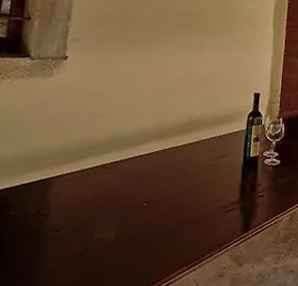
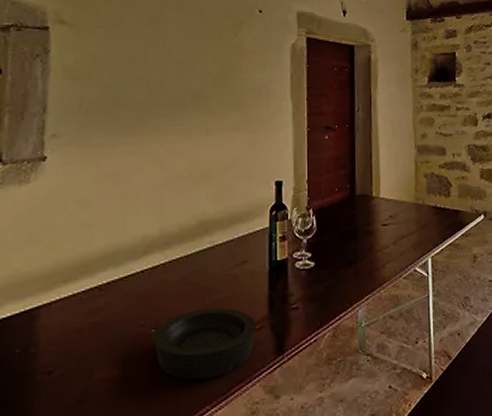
bowl: none [144,190,230,246] -> present [153,307,257,380]

